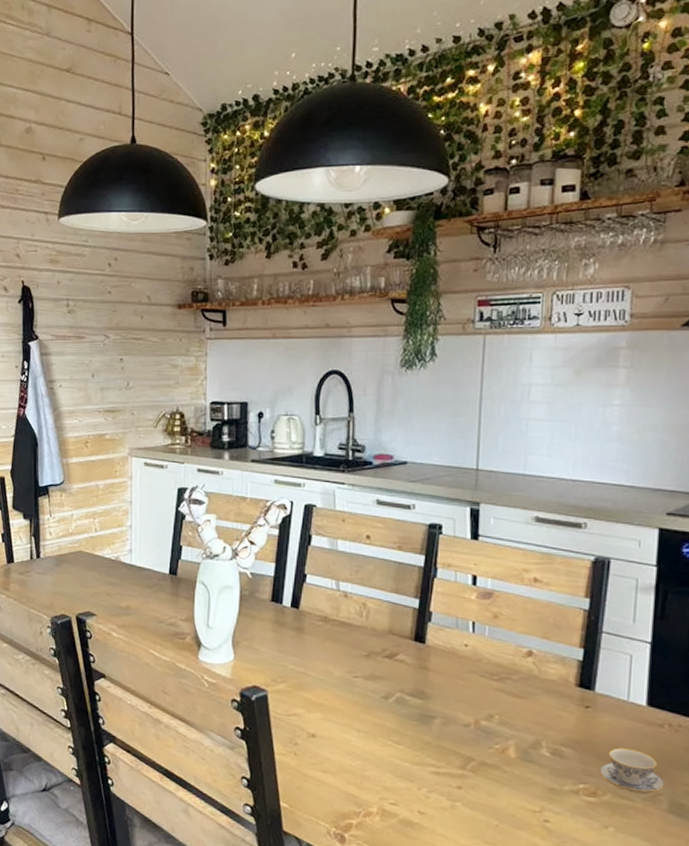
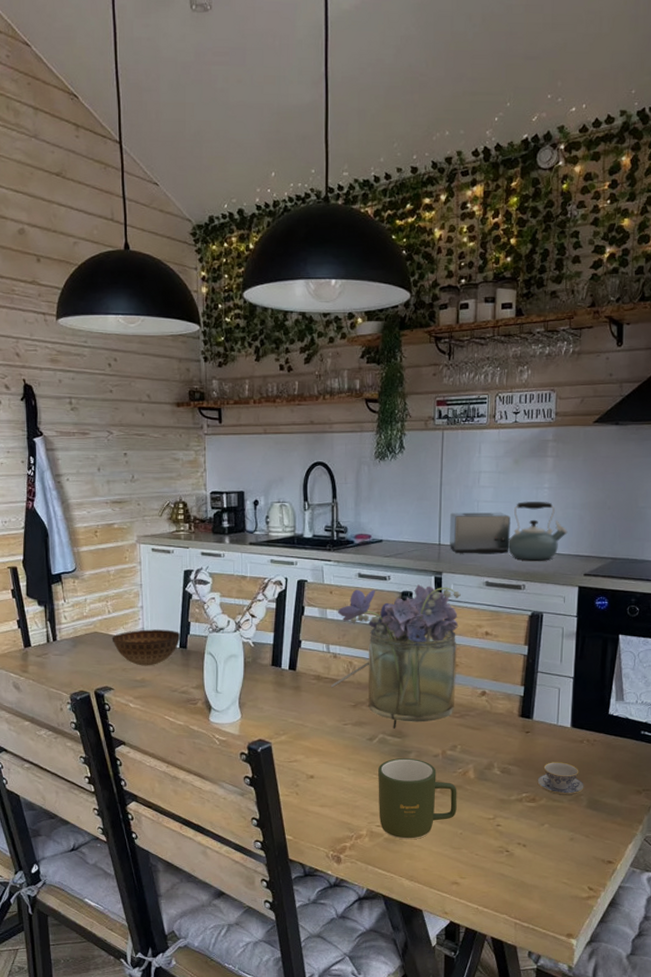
bowl: none [97,551,171,592] -> present [111,629,181,666]
flower bouquet: none [339,516,503,688] -> present [330,584,461,729]
mug: none [393,723,493,826] -> present [378,758,457,840]
toaster: none [489,432,569,484] -> present [449,512,511,554]
kettle: none [564,421,645,494] -> present [507,502,568,561]

